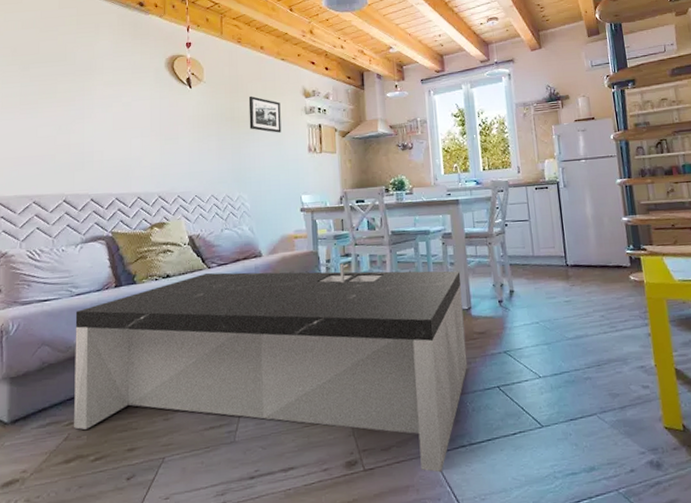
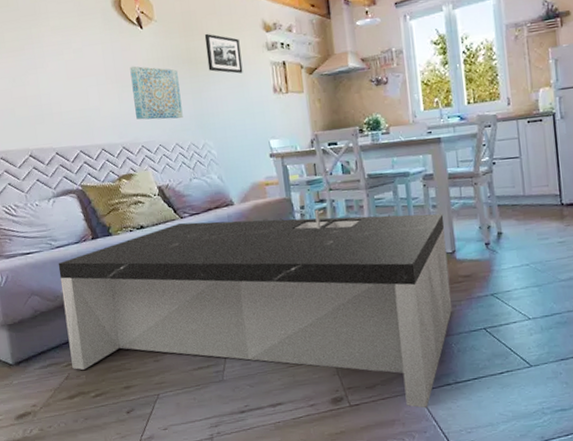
wall art: none [175,121,221,172] -> present [130,65,183,120]

